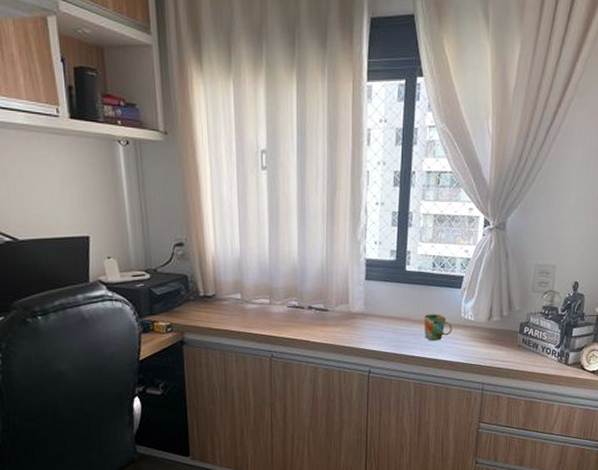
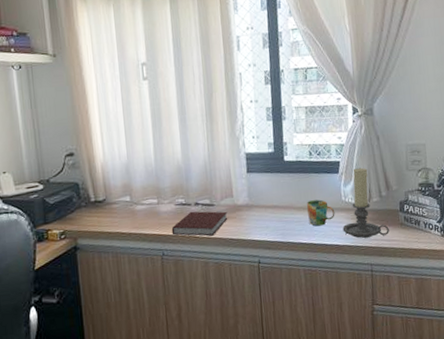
notebook: none [282,315,341,342] -> present [171,211,228,236]
candle holder: none [458,284,506,357] -> present [342,167,389,238]

